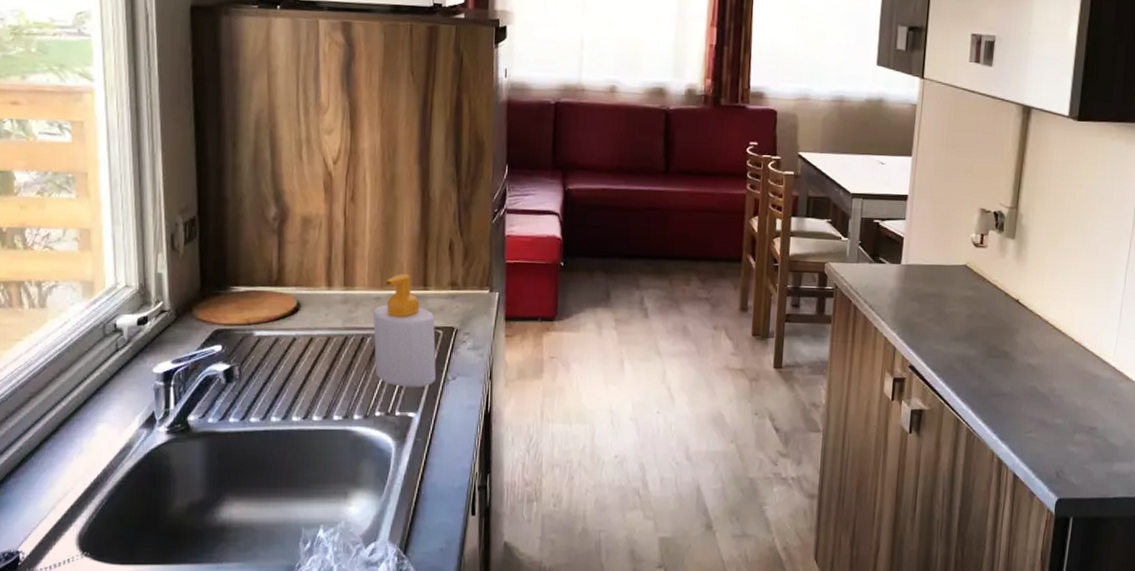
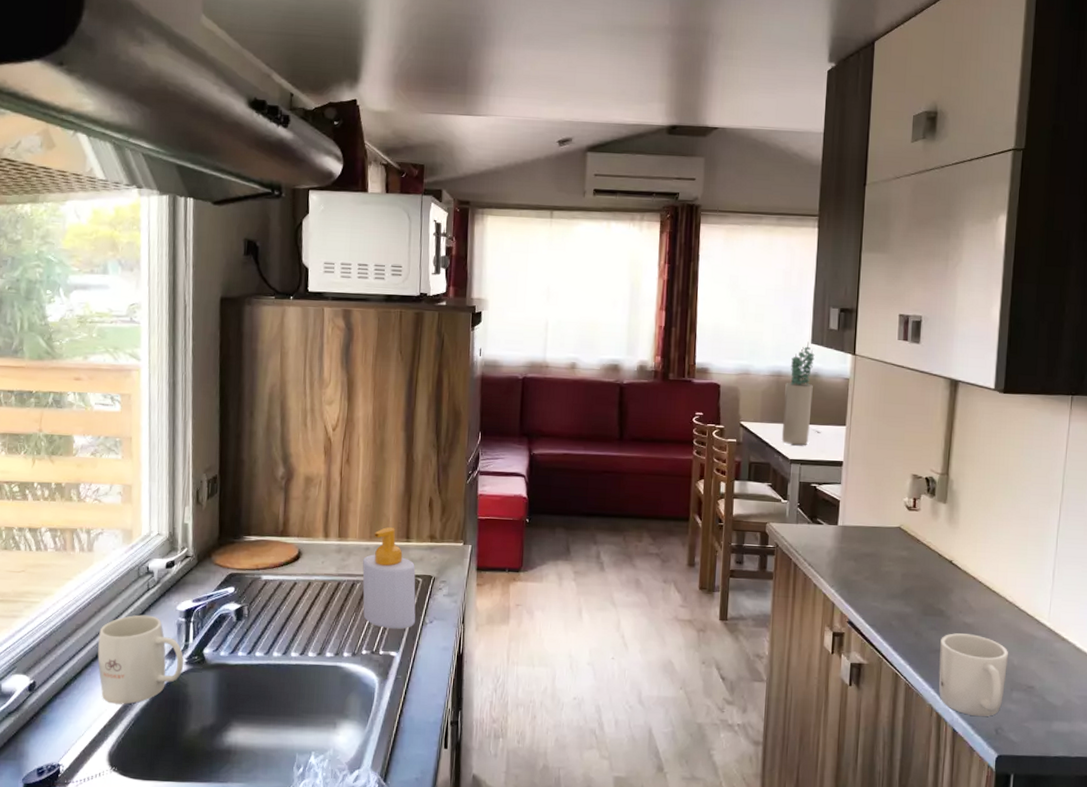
mug: none [59,379,165,481] -> present [97,615,184,705]
vase: none [842,63,880,179] -> present [781,342,815,446]
mug: none [1000,375,1073,461] -> present [938,633,1009,717]

